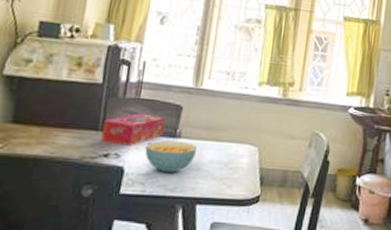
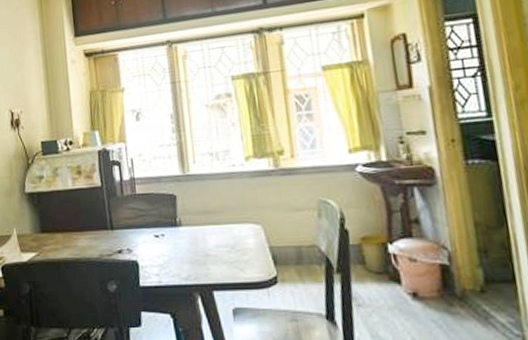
tissue box: present [101,113,165,146] -> none [111,207,164,241]
cereal bowl: present [144,140,198,174] -> none [152,229,201,263]

